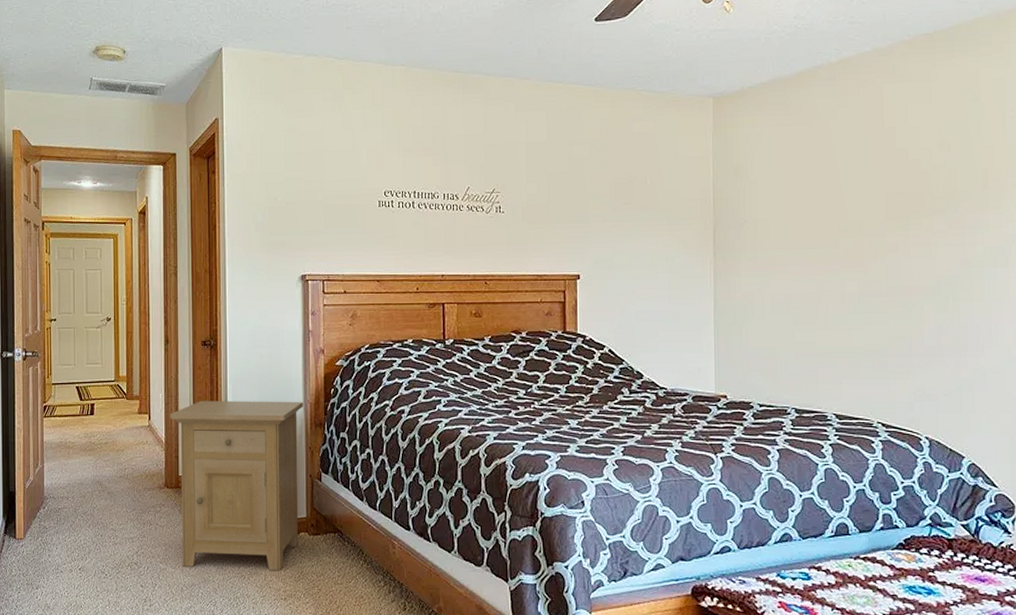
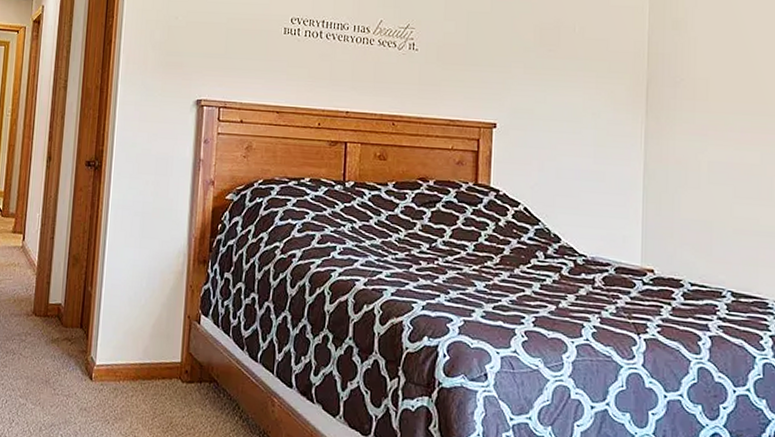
nightstand: present [170,400,303,571] -> none [43,224,188,419]

